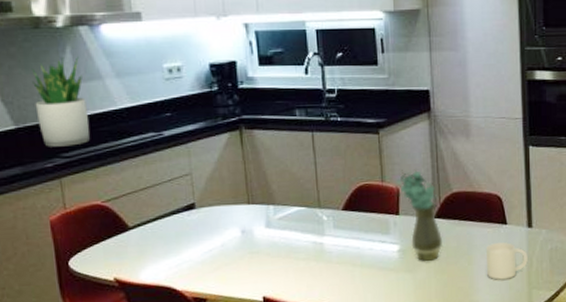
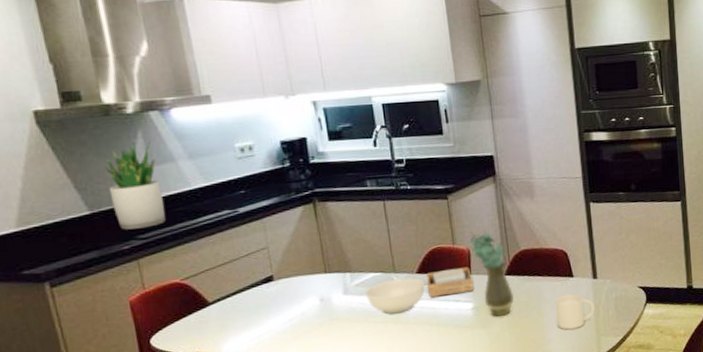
bowl: none [287,214,351,251] -> present [364,278,425,314]
napkin holder: none [353,206,401,237] -> present [427,266,474,298]

